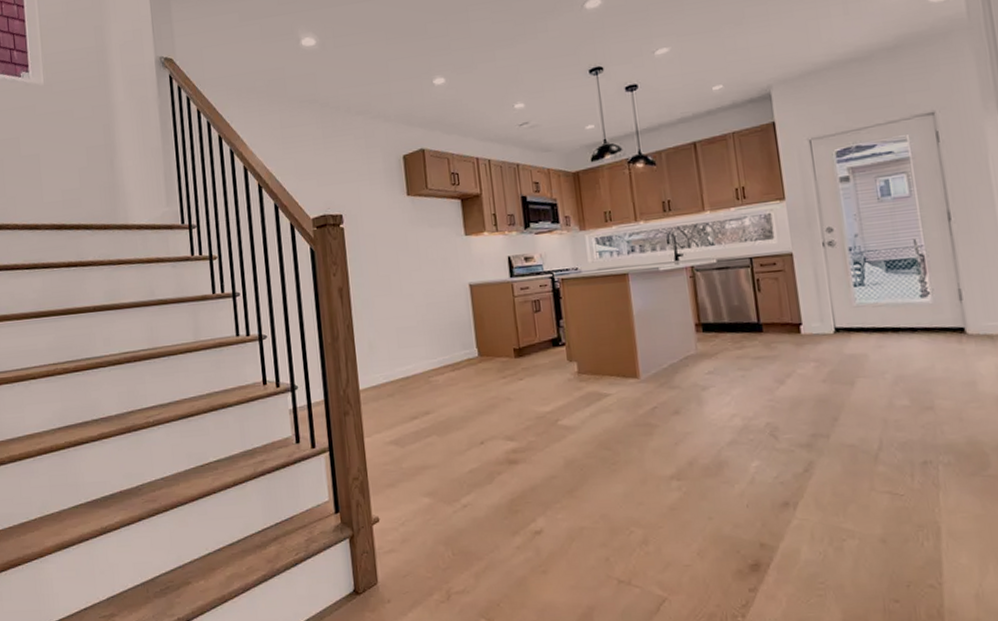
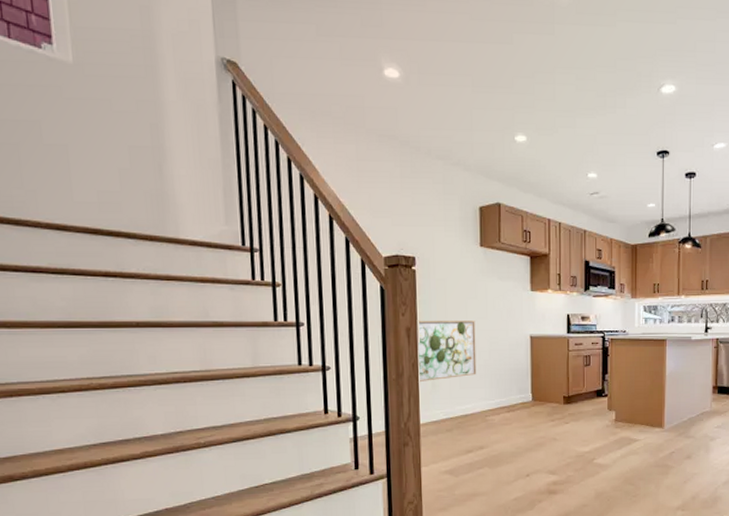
wall art: none [348,274,415,345] -> present [416,320,477,383]

